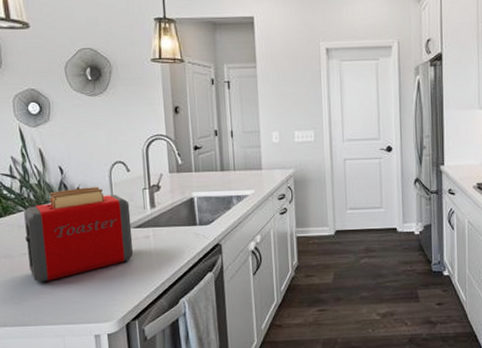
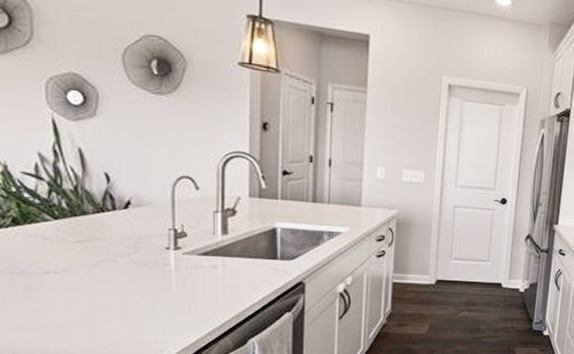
toaster: present [24,187,134,283] -> none [51,201,196,308]

